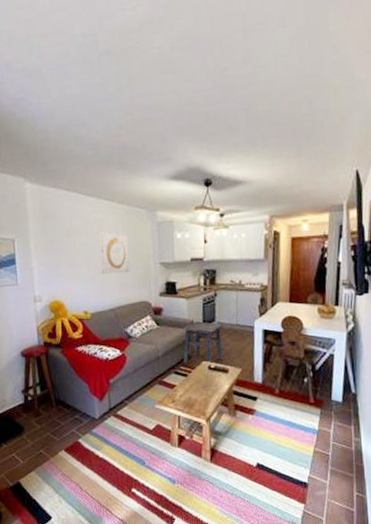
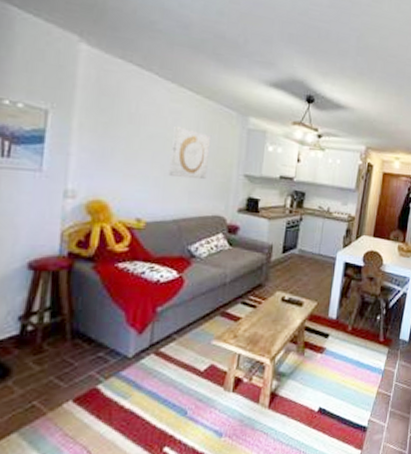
side table: present [183,321,223,365] -> none [255,246,304,296]

